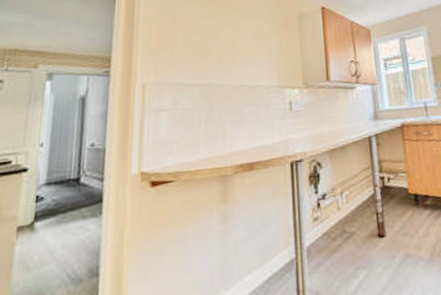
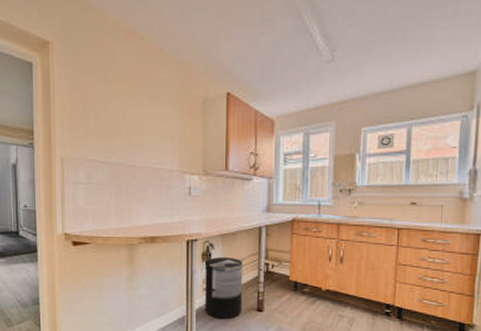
trash can: none [314,175,362,256] -> present [205,256,243,320]

